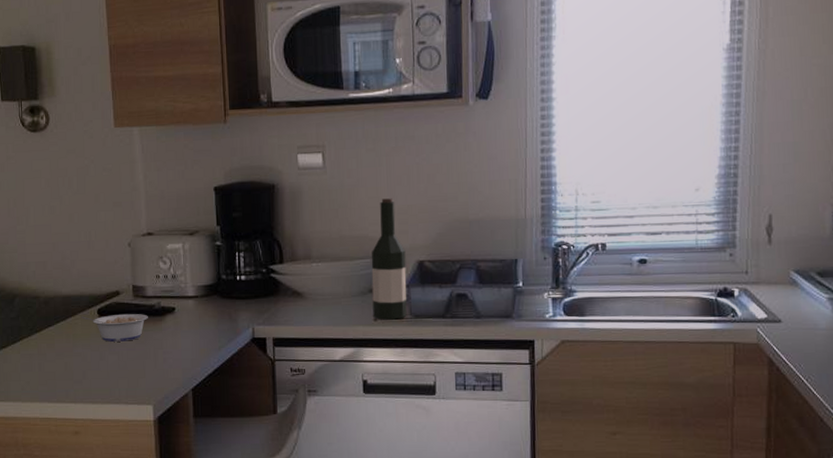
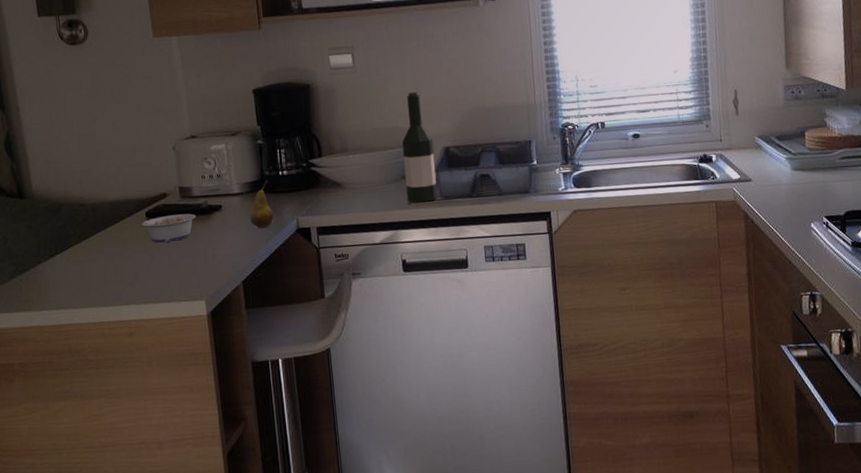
fruit: none [203,284,228,334] -> present [250,179,274,228]

